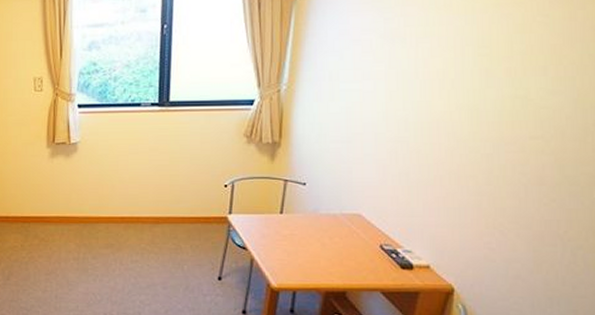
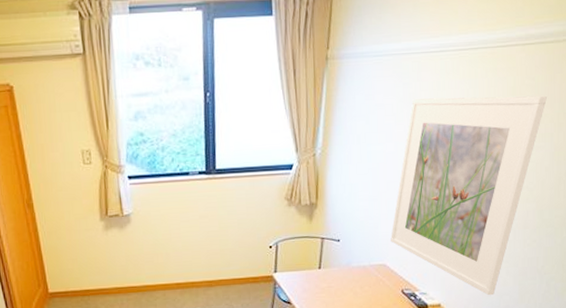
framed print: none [367,34,566,261] -> present [390,95,547,296]

